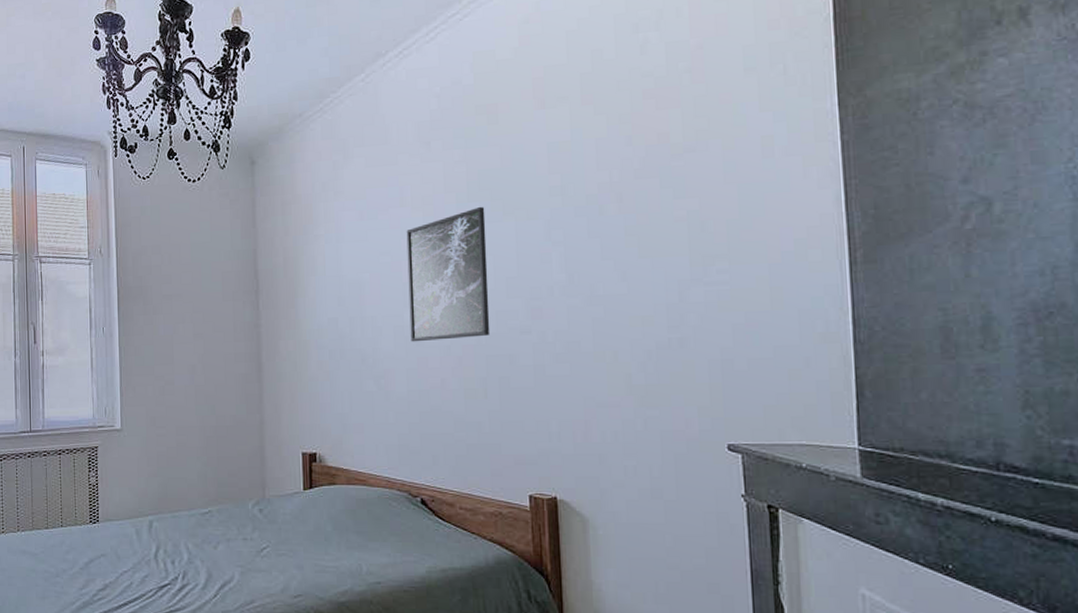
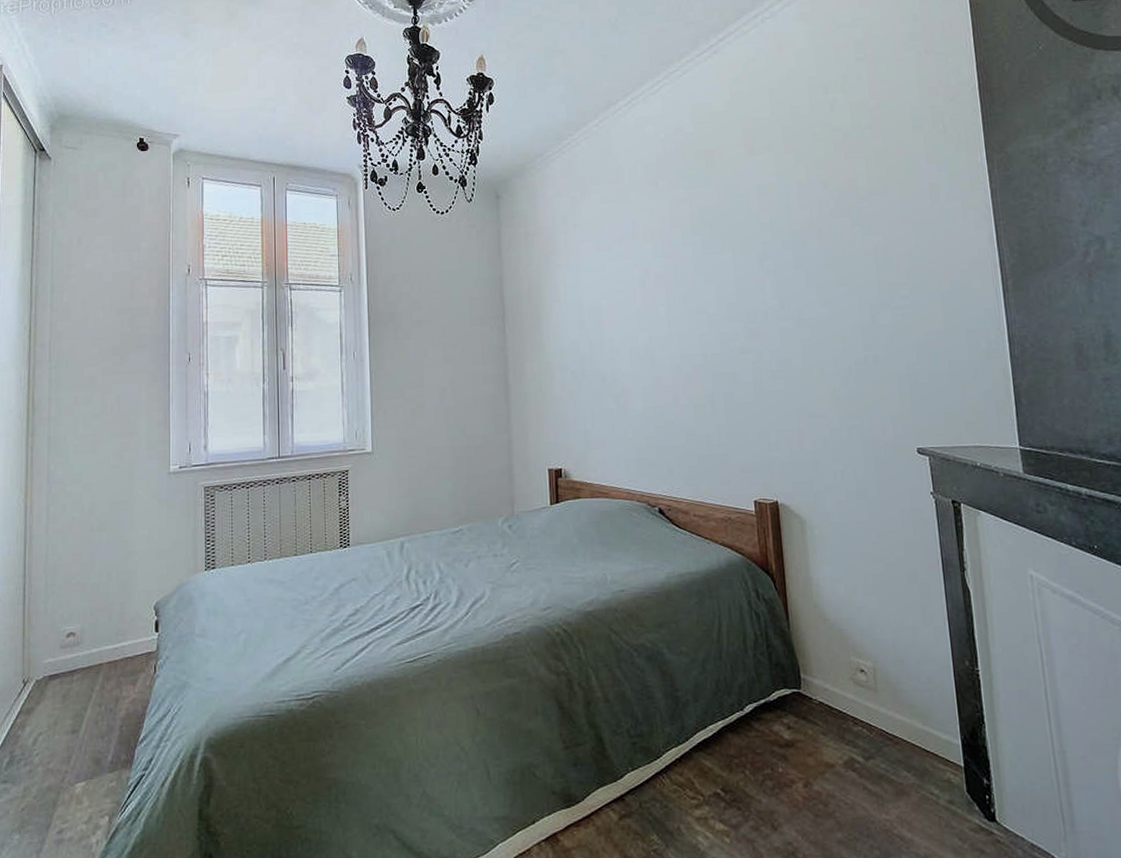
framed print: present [406,206,490,342] -> none [639,239,715,363]

